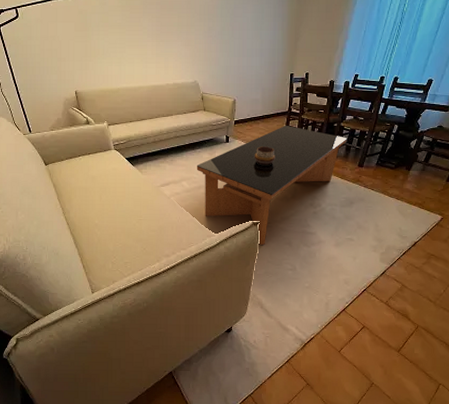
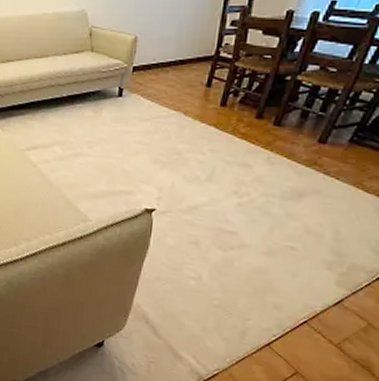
coffee table: present [196,125,347,246] -> none [74,75,304,241]
decorative bowl: present [255,146,275,165] -> none [157,104,188,131]

